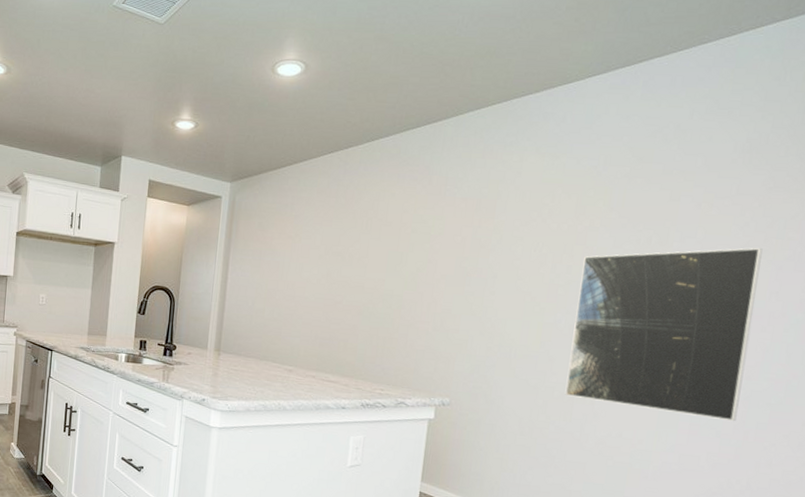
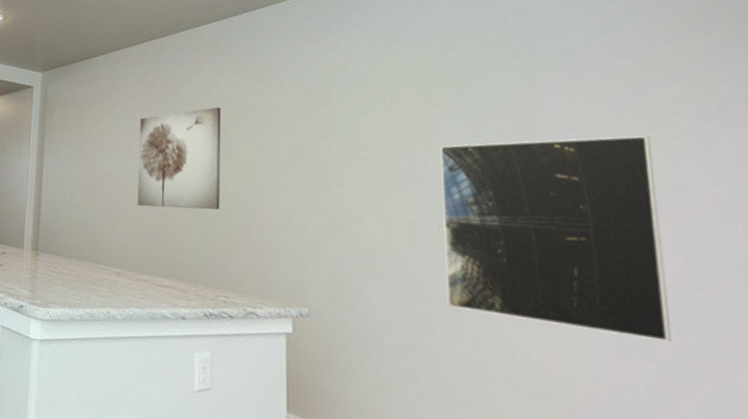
wall art: none [312,218,395,314] -> present [138,107,222,210]

